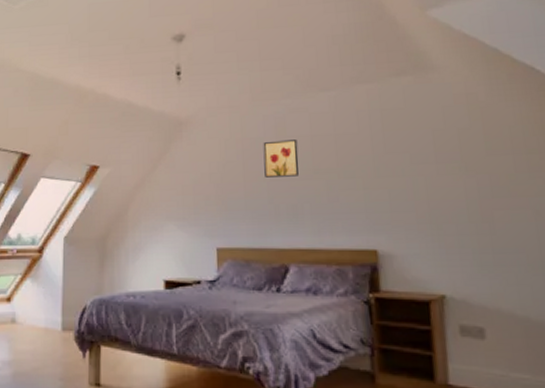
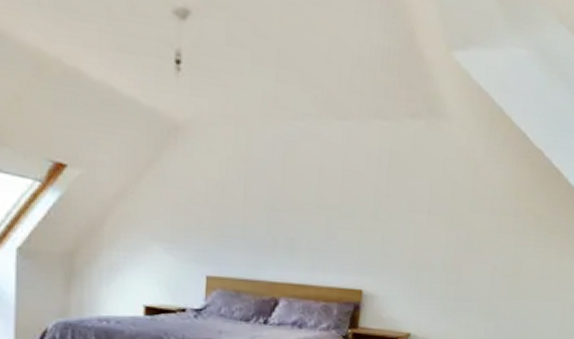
wall art: present [263,140,299,178] -> none [266,166,305,209]

